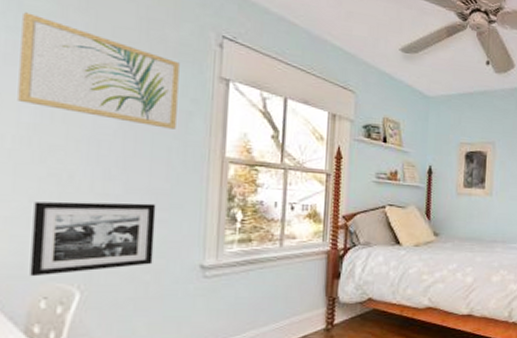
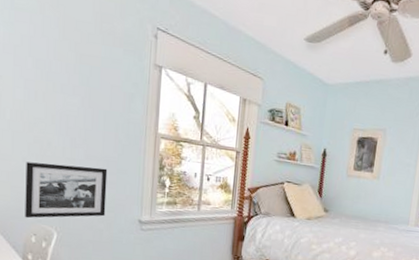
wall art: present [18,12,180,129] -> none [13,10,125,108]

